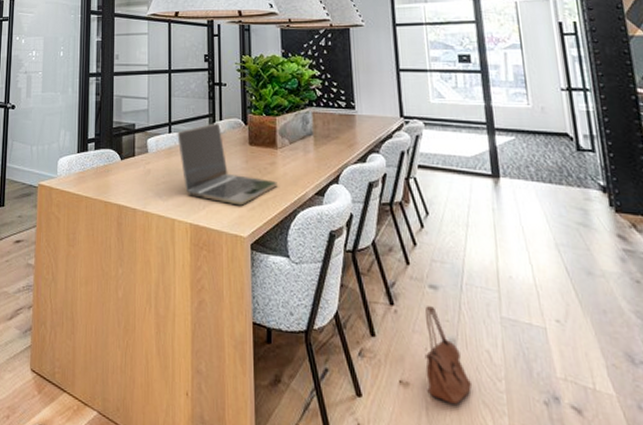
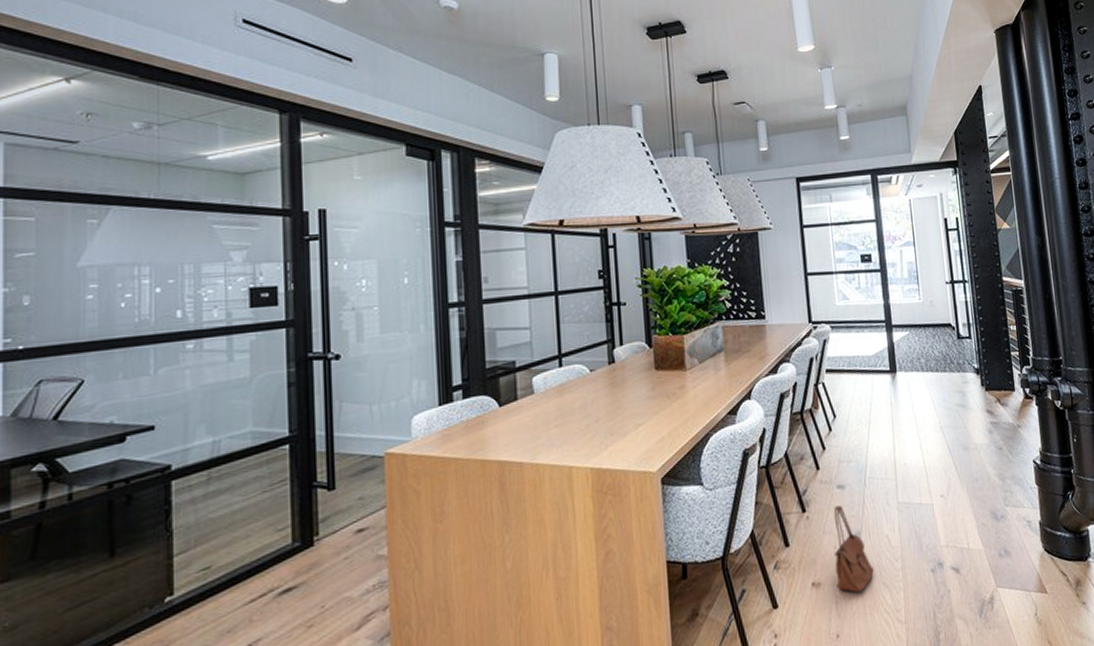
laptop: present [177,123,278,206] -> none [569,349,688,439]

